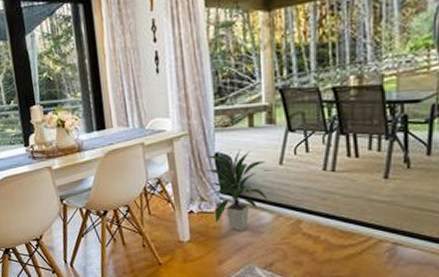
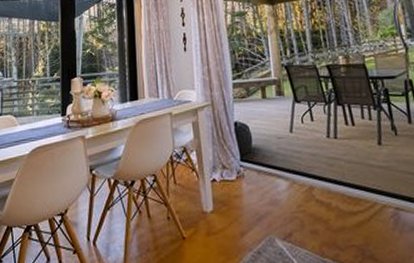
indoor plant: present [204,149,269,231] -> none [225,118,284,200]

